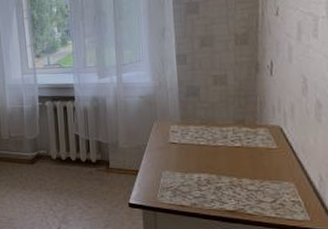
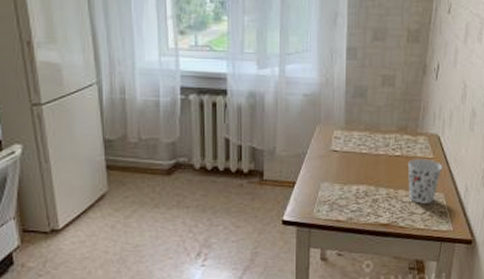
cup: none [249,149,290,192] -> present [407,159,443,204]

